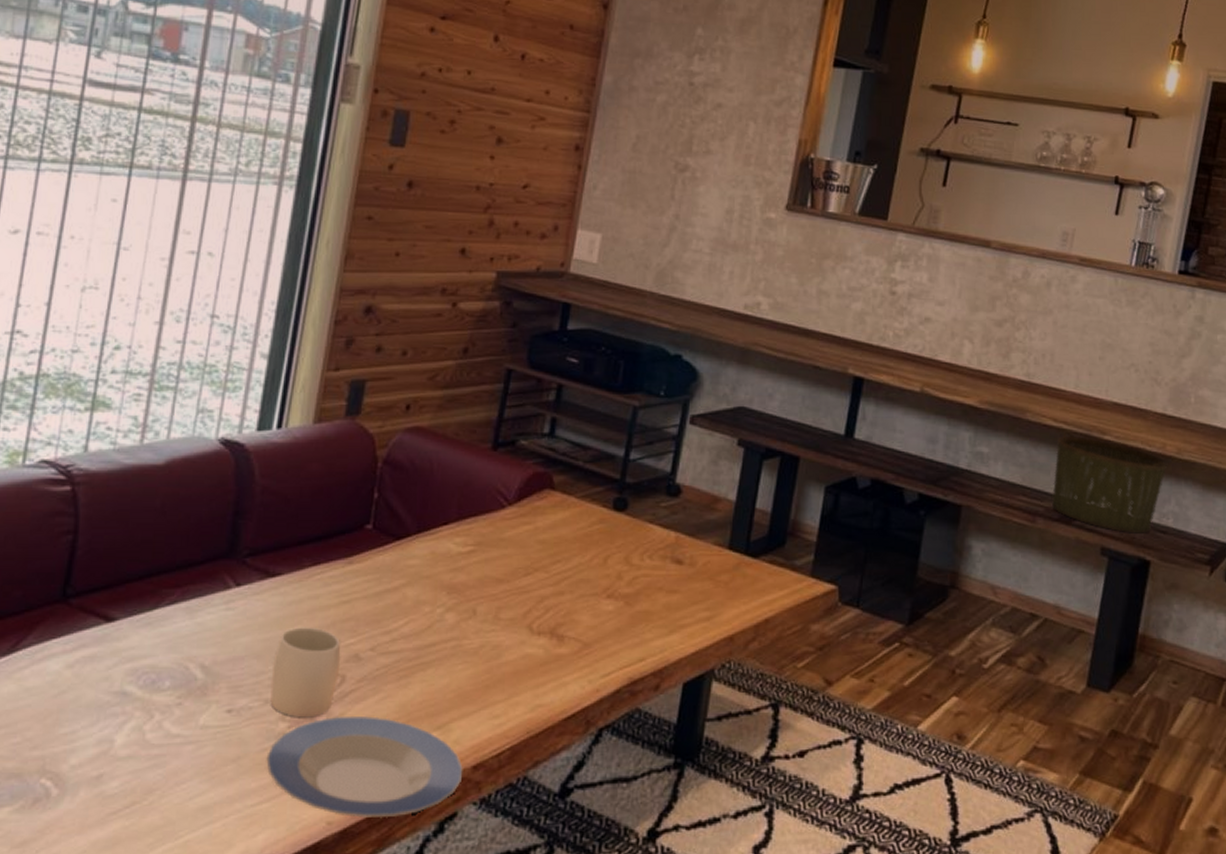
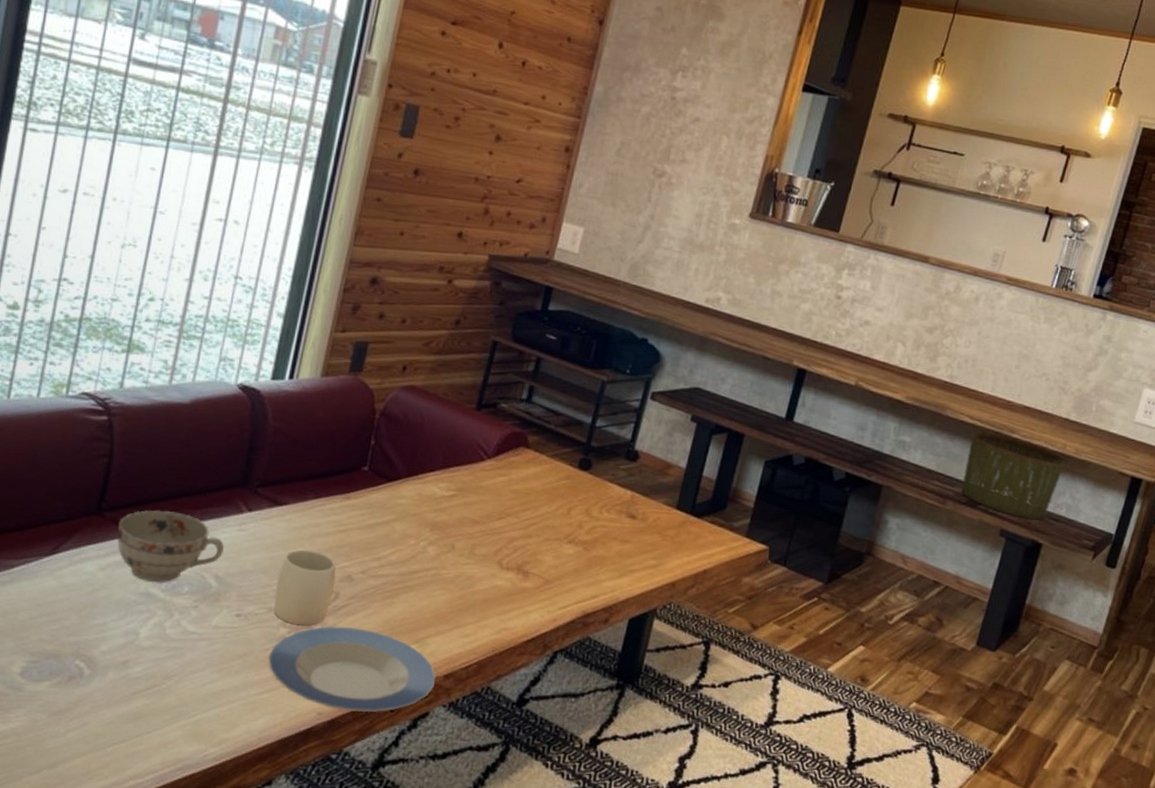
teacup: none [85,591,210,679] -> present [117,509,224,583]

